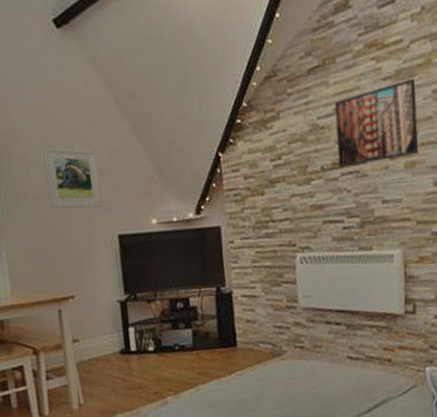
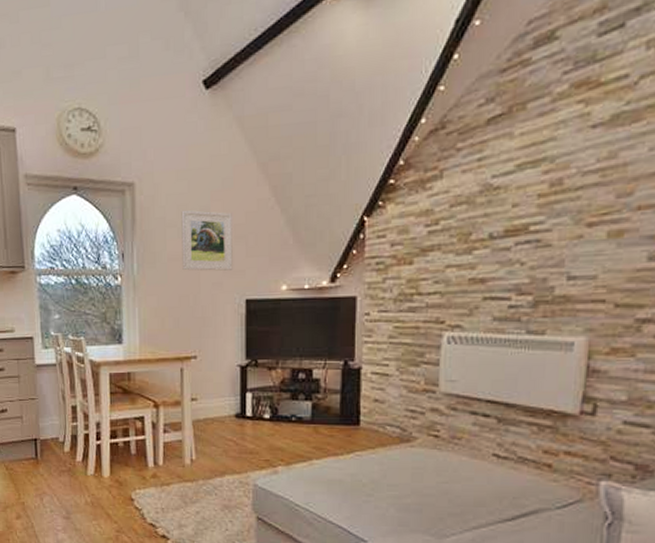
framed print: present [334,78,419,168] -> none [512,123,641,236]

